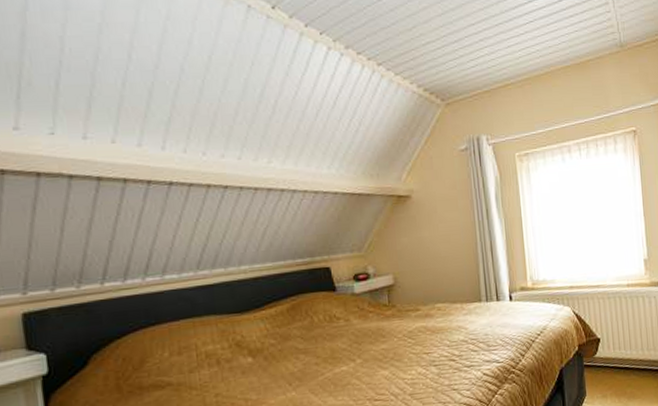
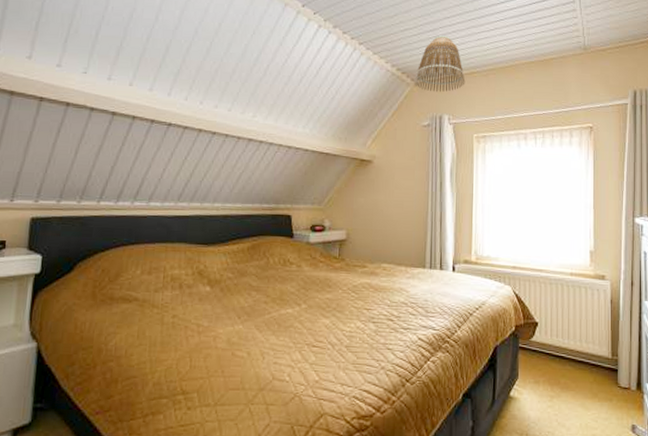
lamp shade: none [443,46,500,112] -> present [413,35,466,93]

